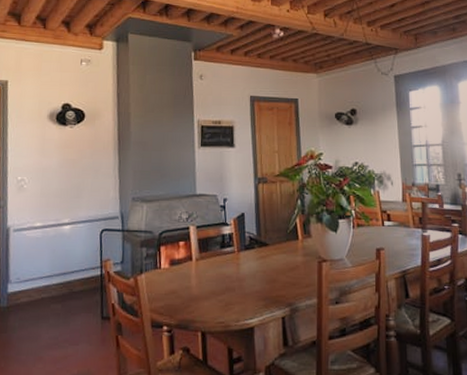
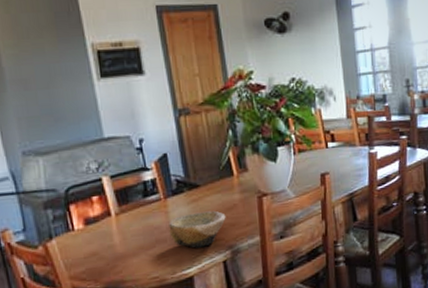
bowl: none [238,268,288,301] -> present [168,210,226,249]

